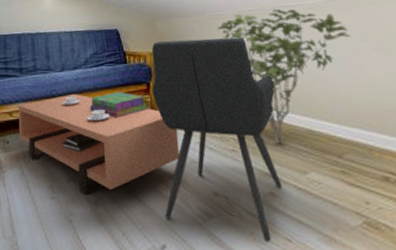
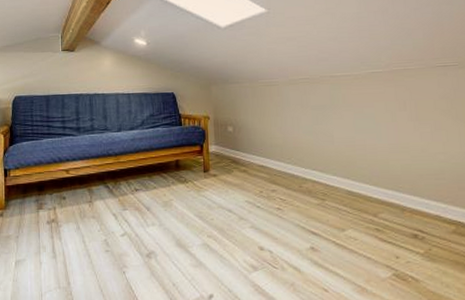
coffee table: present [18,94,180,195] -> none [75,154,229,249]
stack of books: present [90,92,147,118] -> none [145,152,200,177]
armchair: present [151,37,281,243] -> none [205,104,321,292]
shrub: present [216,8,351,145] -> none [268,78,392,204]

